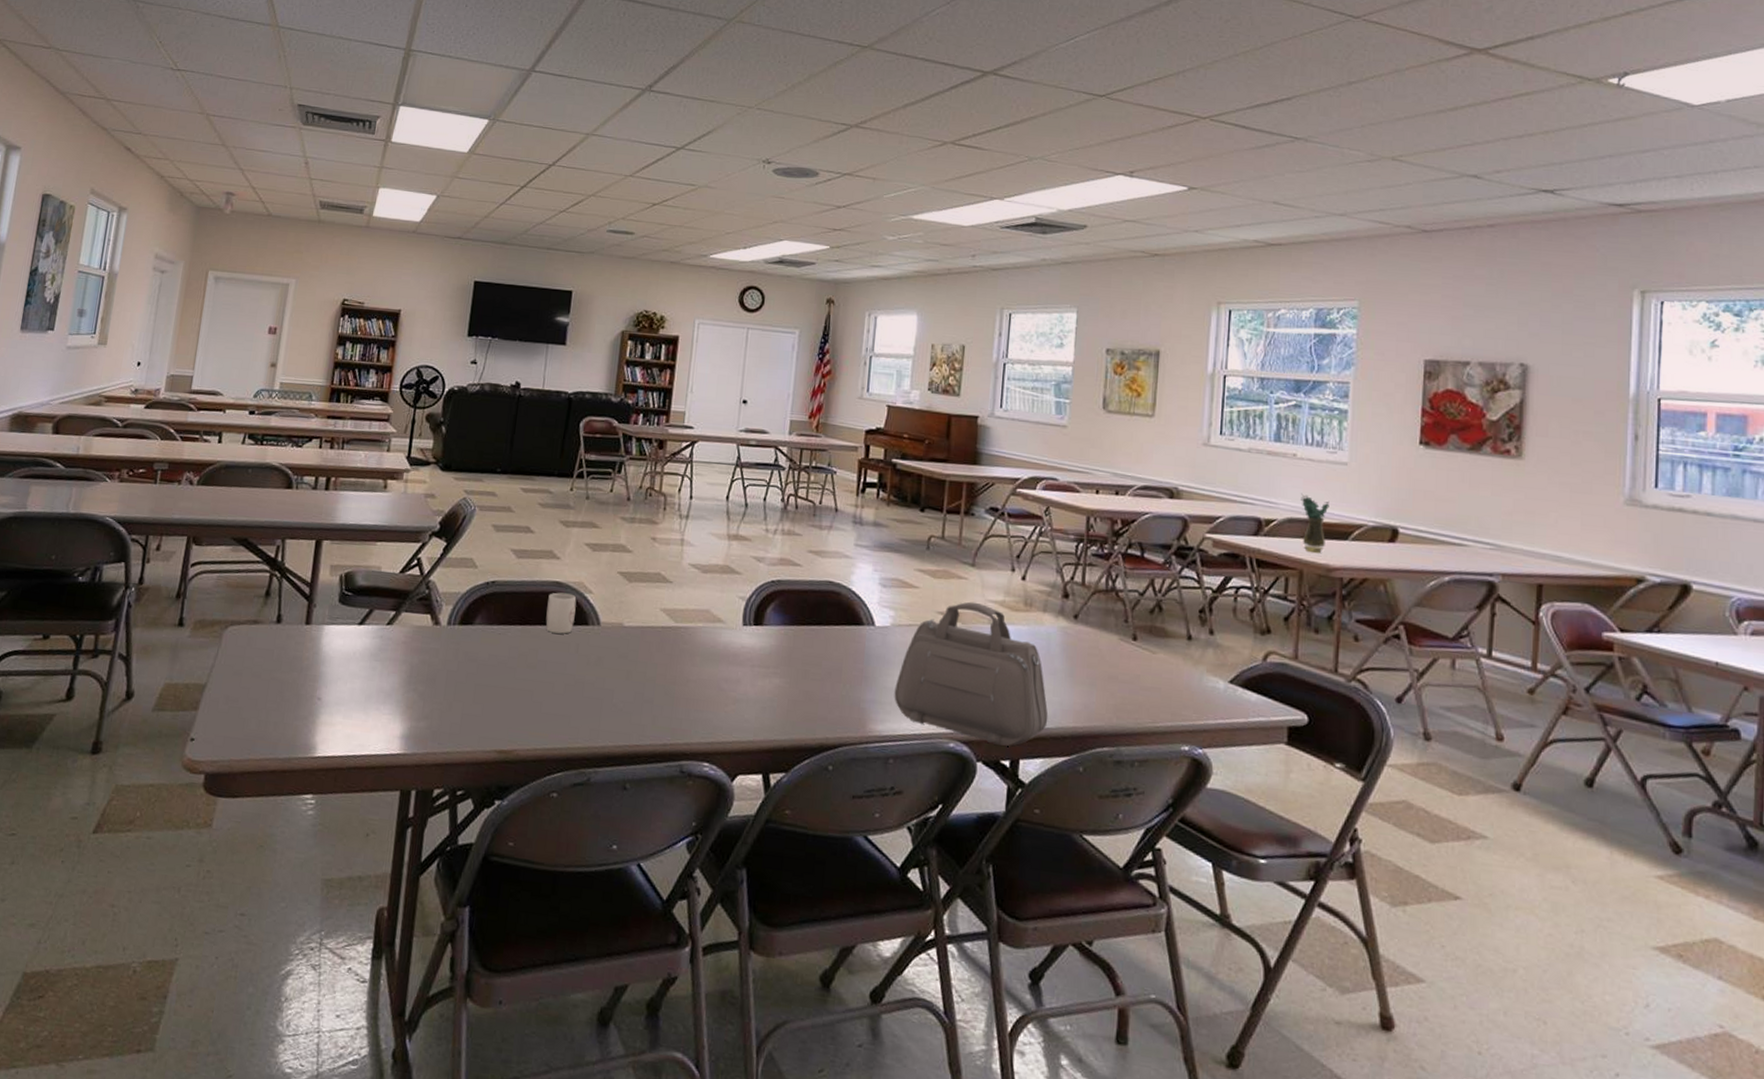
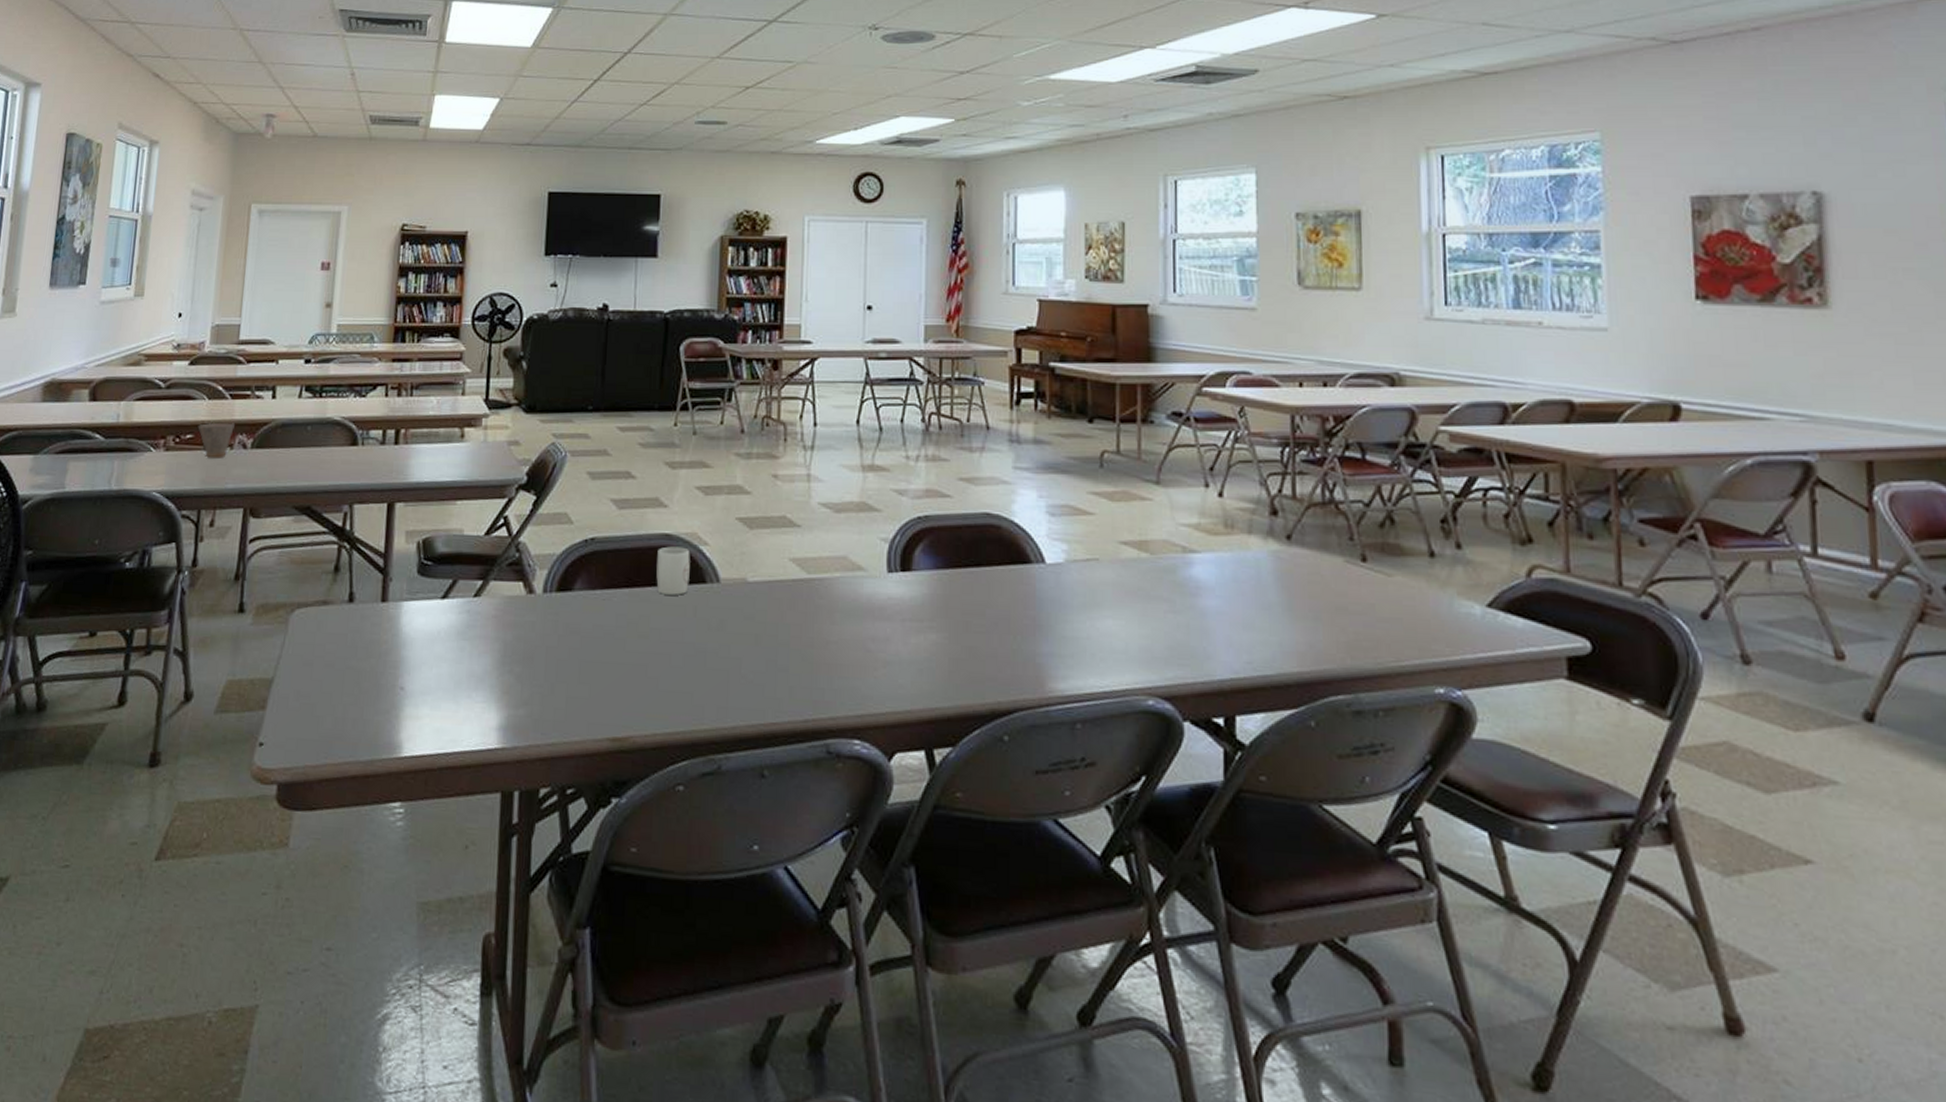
cup: none [150,460,183,493] -> present [197,422,235,460]
handbag: present [894,601,1048,746] -> none [1075,527,1266,701]
vase: present [1301,493,1330,554] -> none [1553,369,1590,442]

